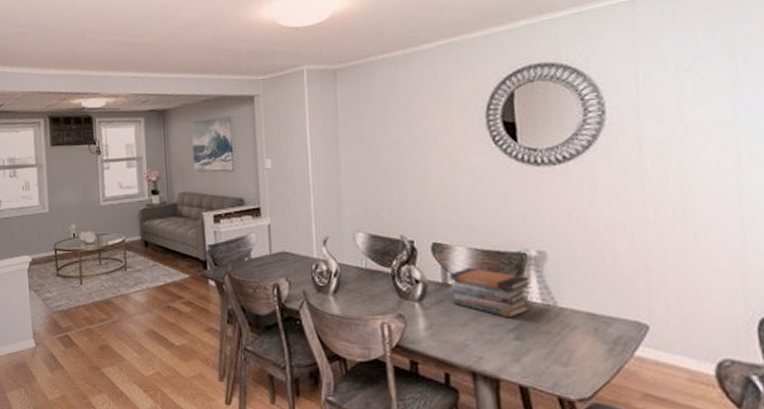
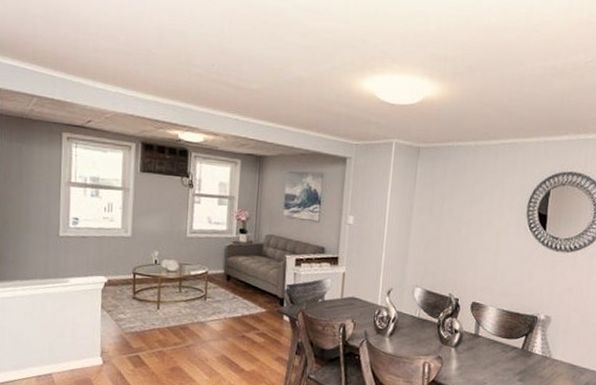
book stack: present [449,268,531,318] -> none [479,324,537,365]

